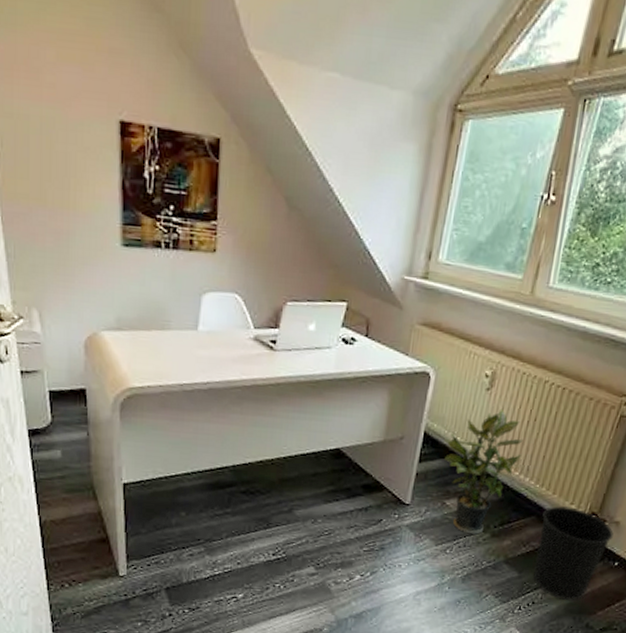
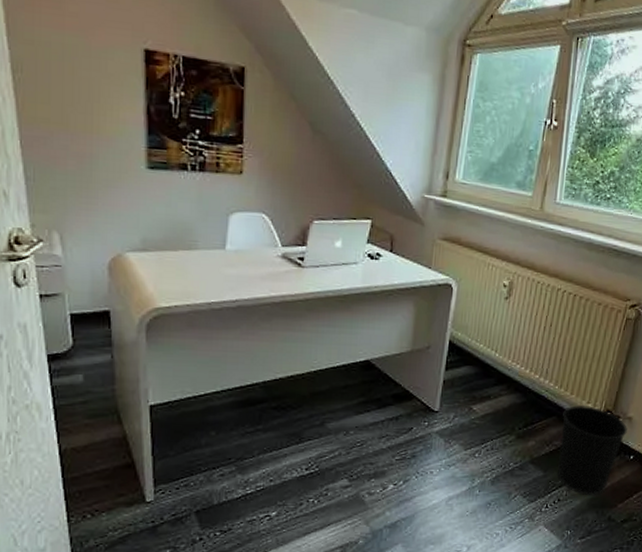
potted plant: present [443,408,523,535] -> none [468,316,541,437]

